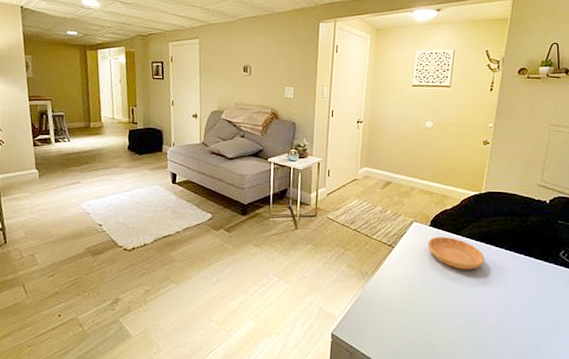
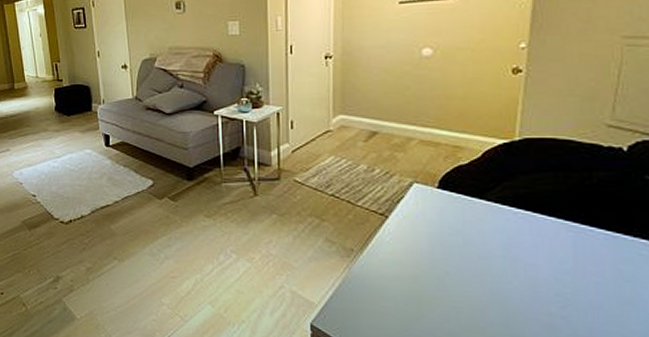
saucer: present [428,237,485,270] -> none [436,202,526,247]

